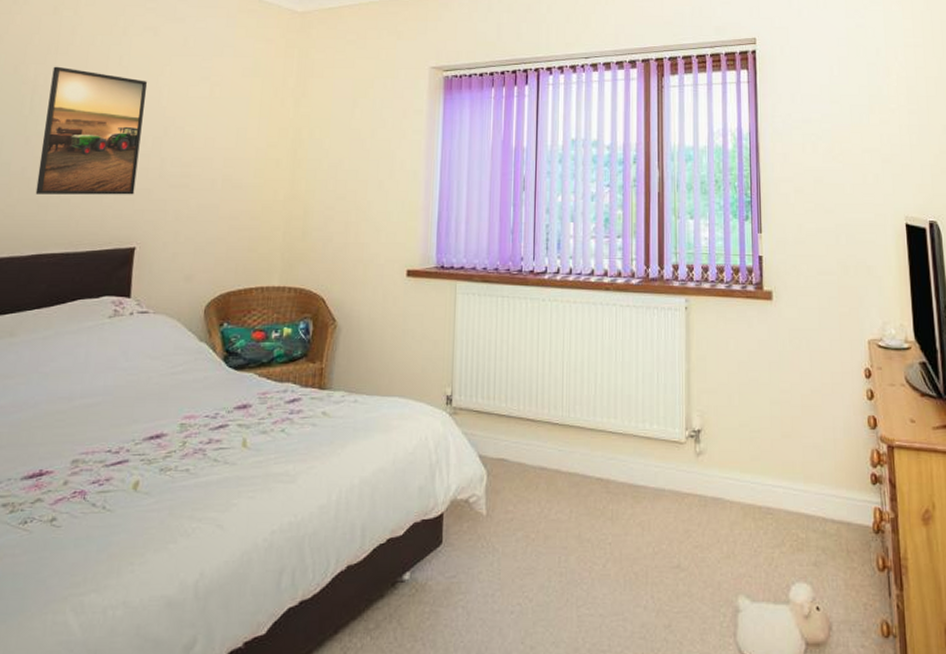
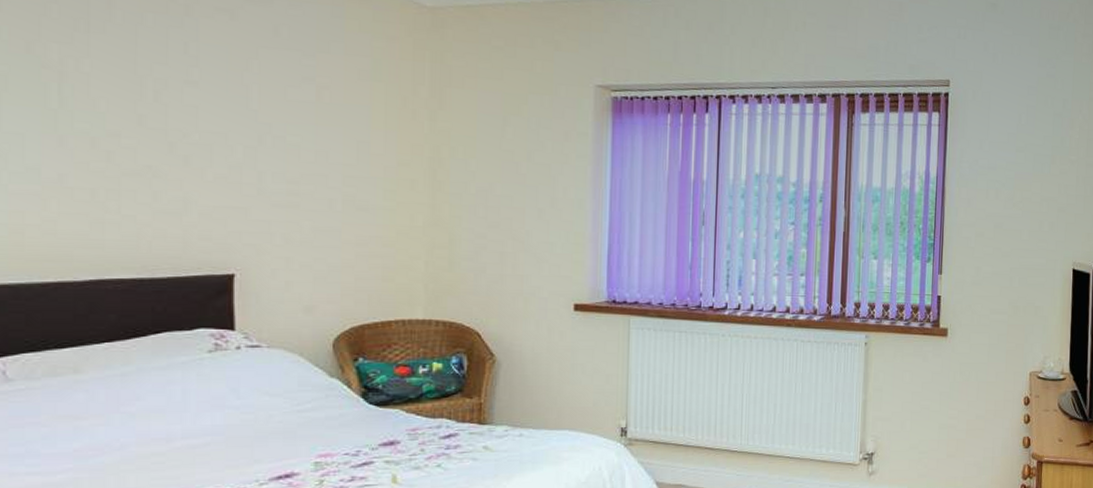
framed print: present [35,66,148,195] -> none [84,48,229,214]

